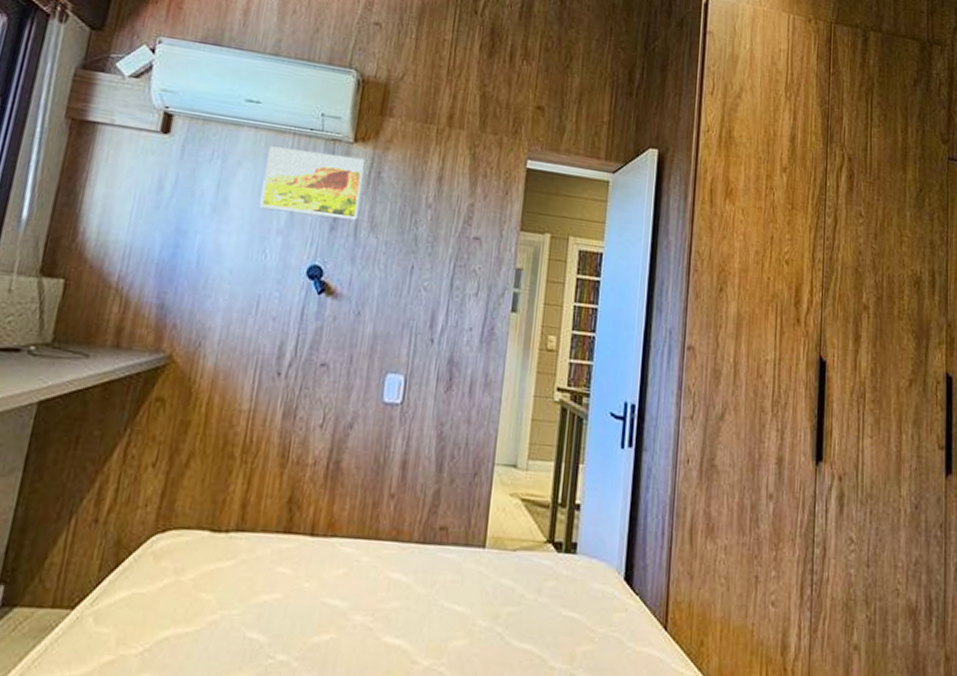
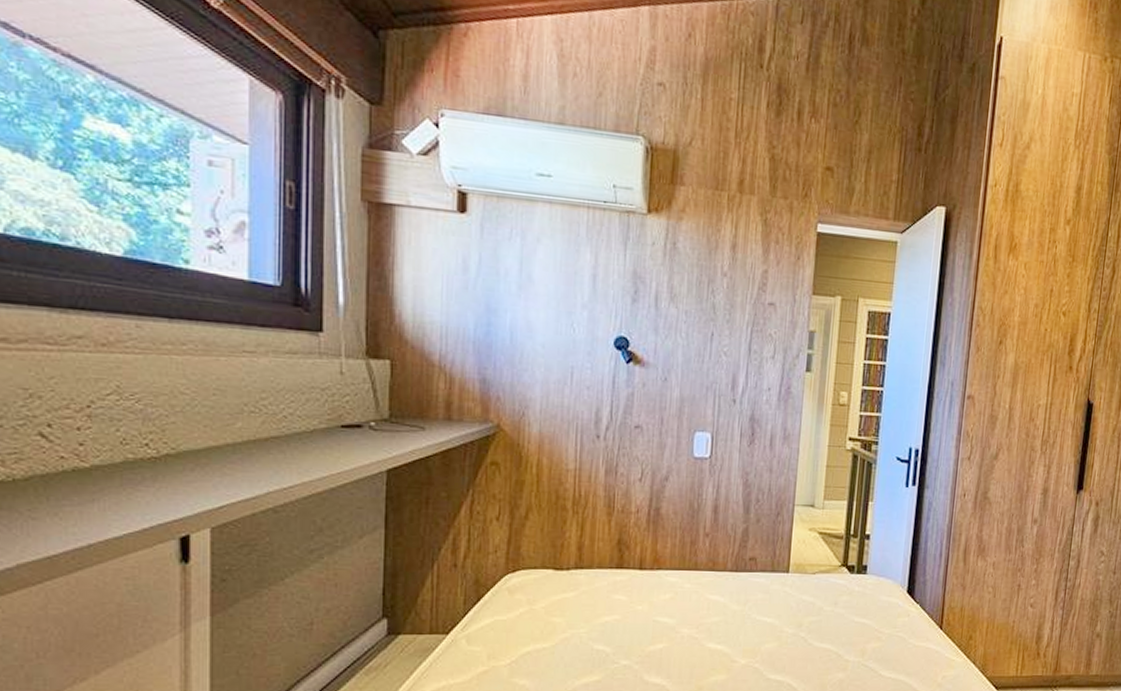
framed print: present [259,146,366,220] -> none [563,221,661,291]

